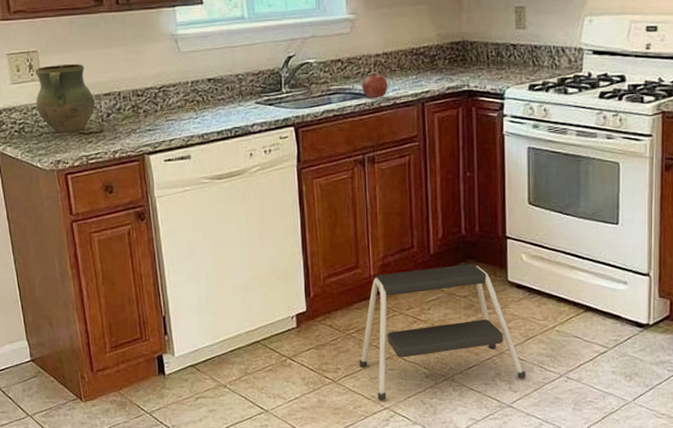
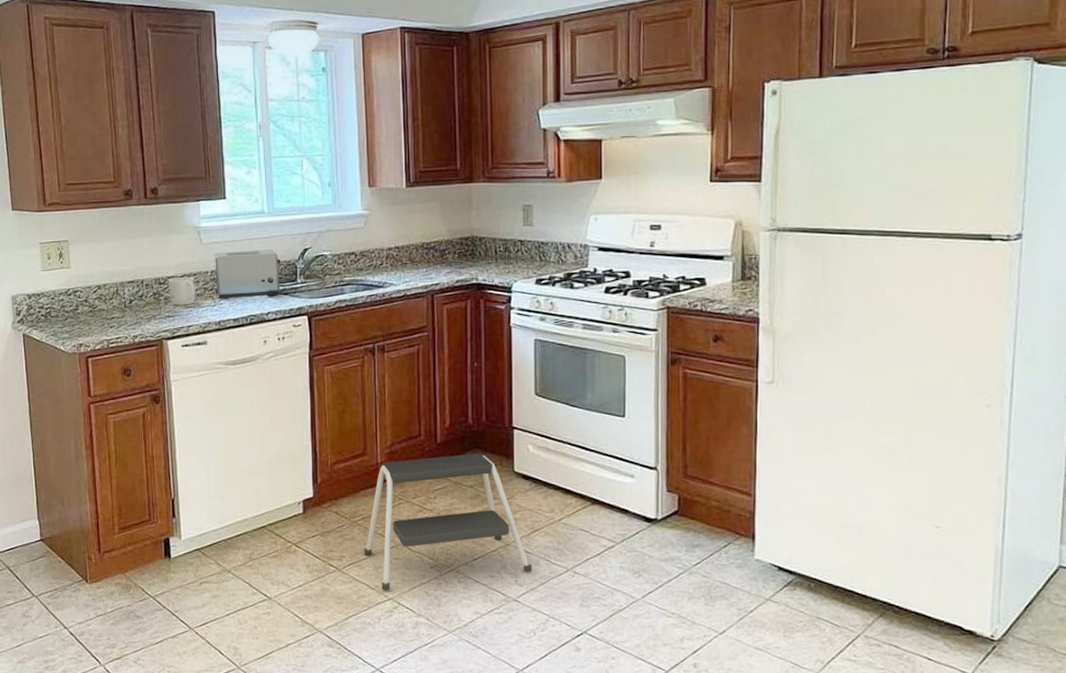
ceramic jug: present [35,63,94,133] -> none [63,252,118,318]
mug: none [146,88,176,119] -> present [168,277,195,306]
toaster: none [193,58,265,111] -> present [214,250,281,299]
fruit: present [362,72,388,99] -> none [374,264,399,290]

